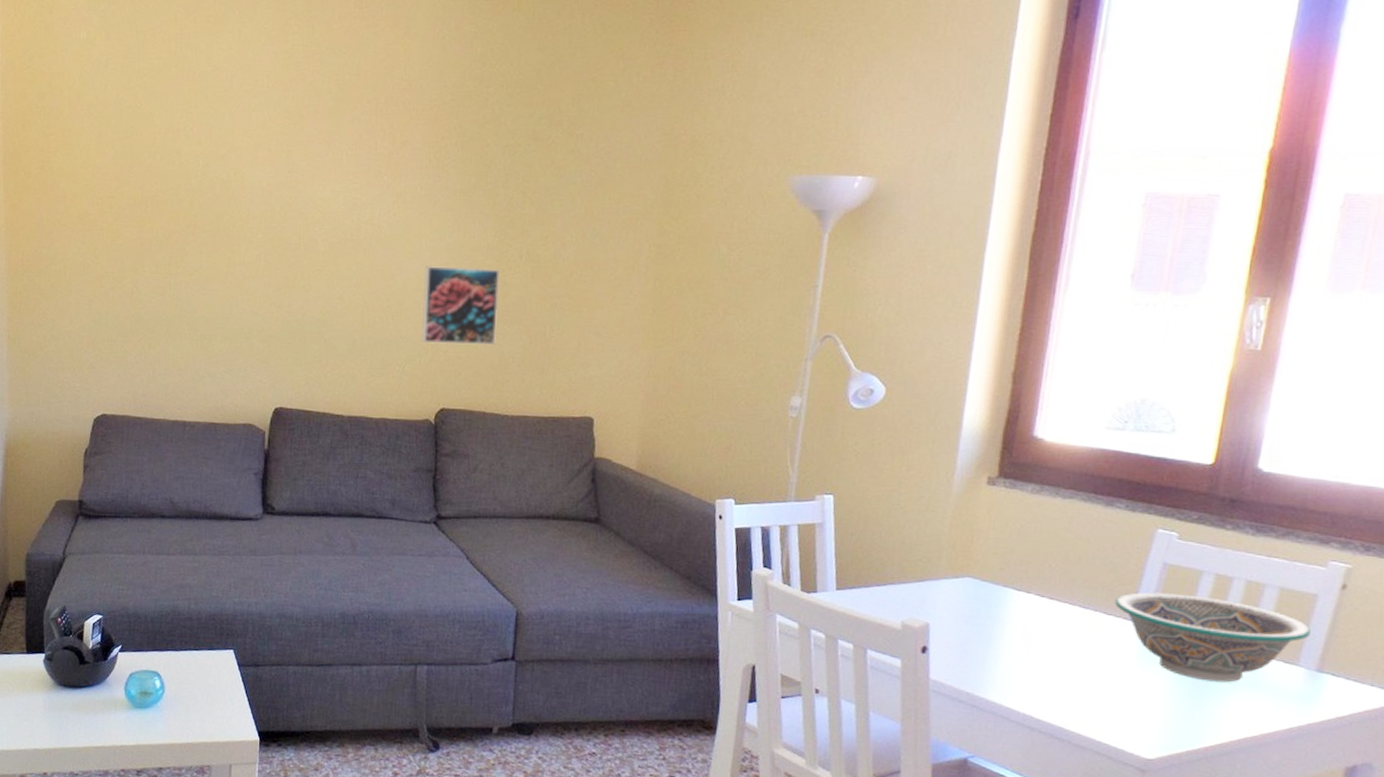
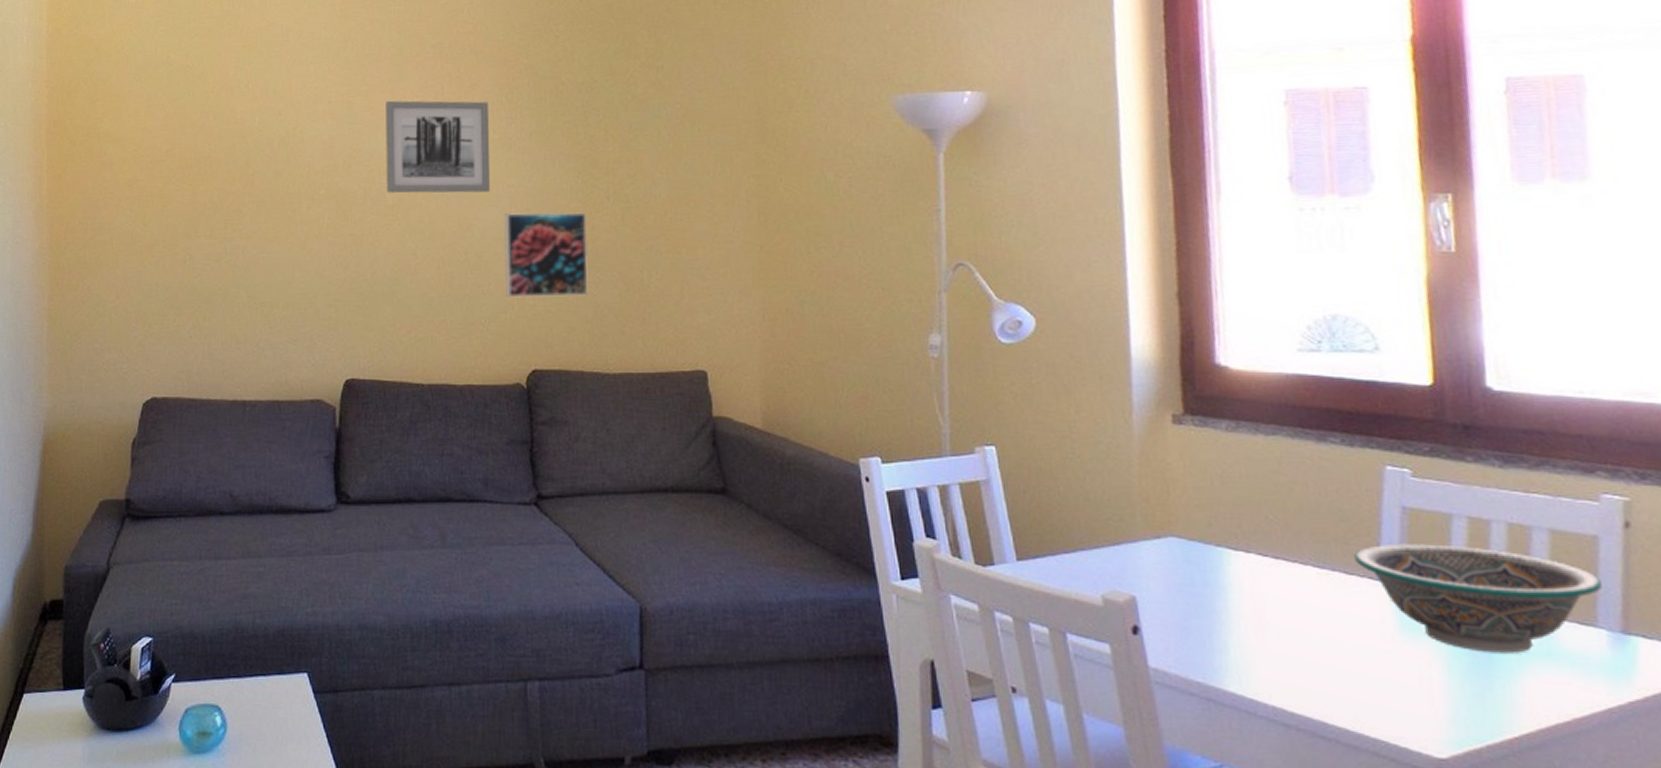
wall art: none [319,152,419,245] -> present [386,100,490,193]

